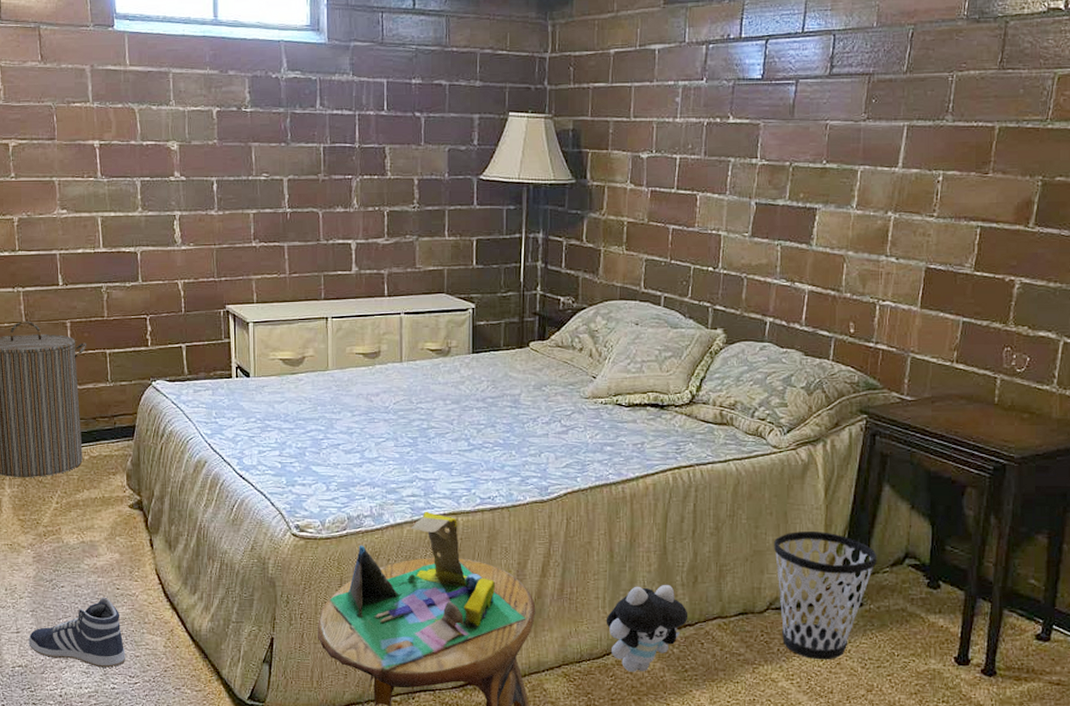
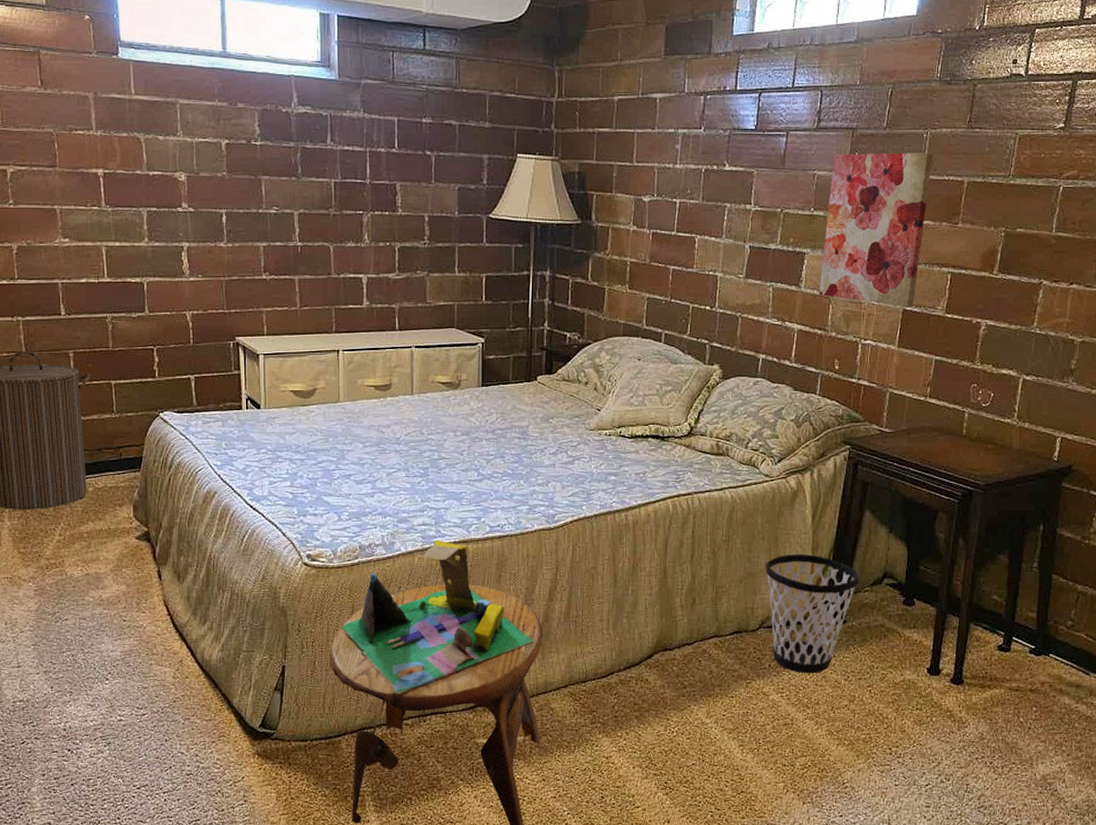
sneaker: present [28,597,125,668] -> none [30,629,133,700]
plush toy: present [606,585,688,672] -> none [610,607,687,690]
wall art: none [832,97,960,265] -> present [819,153,934,308]

